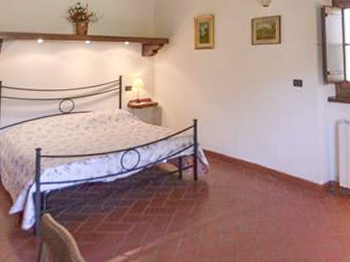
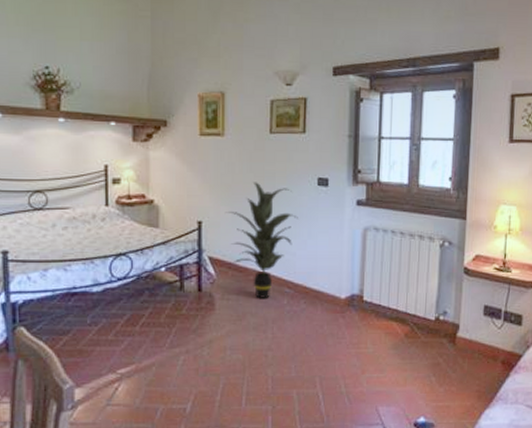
indoor plant: none [217,85,278,186] -> present [226,182,298,298]

